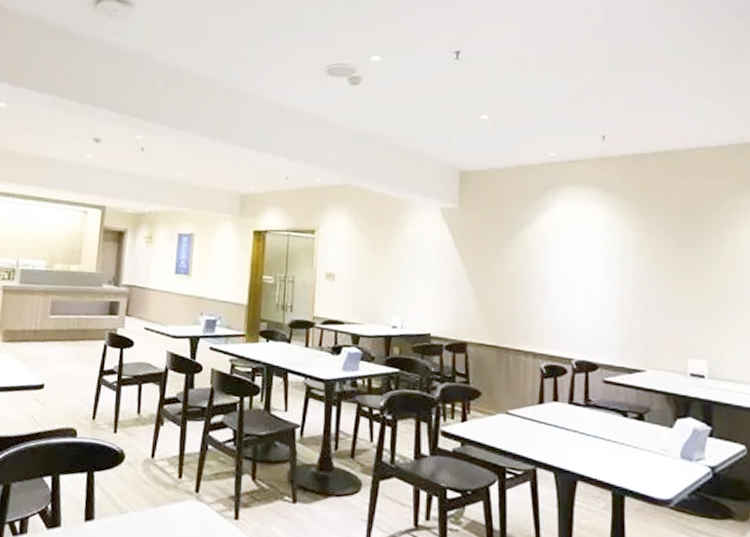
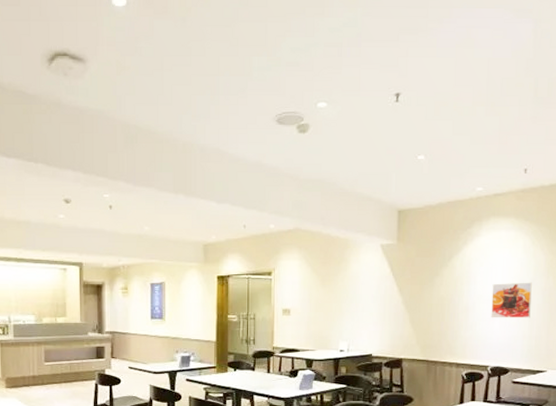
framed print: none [572,260,621,305] -> present [491,282,532,318]

